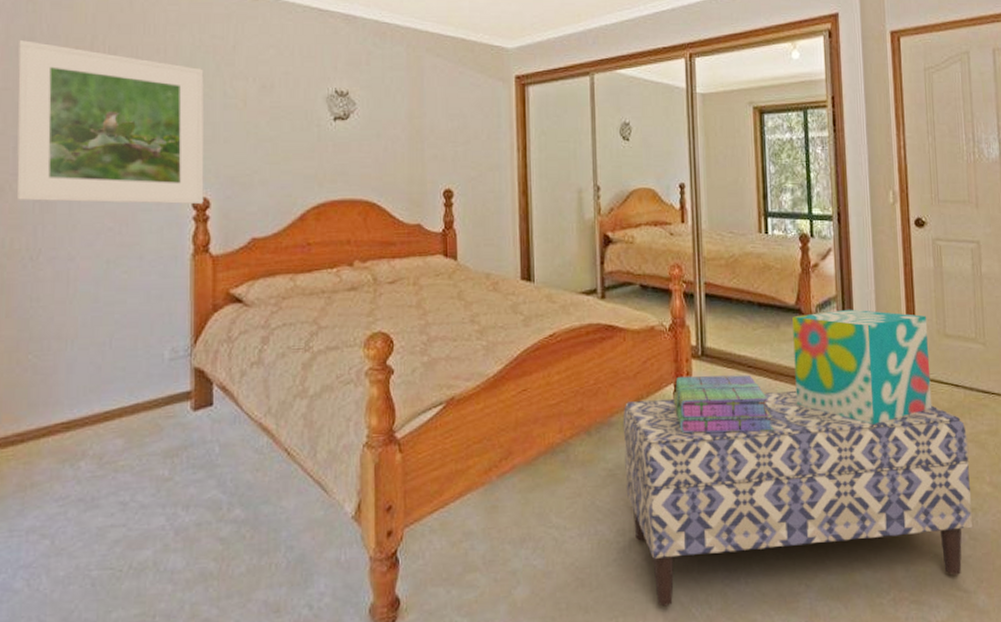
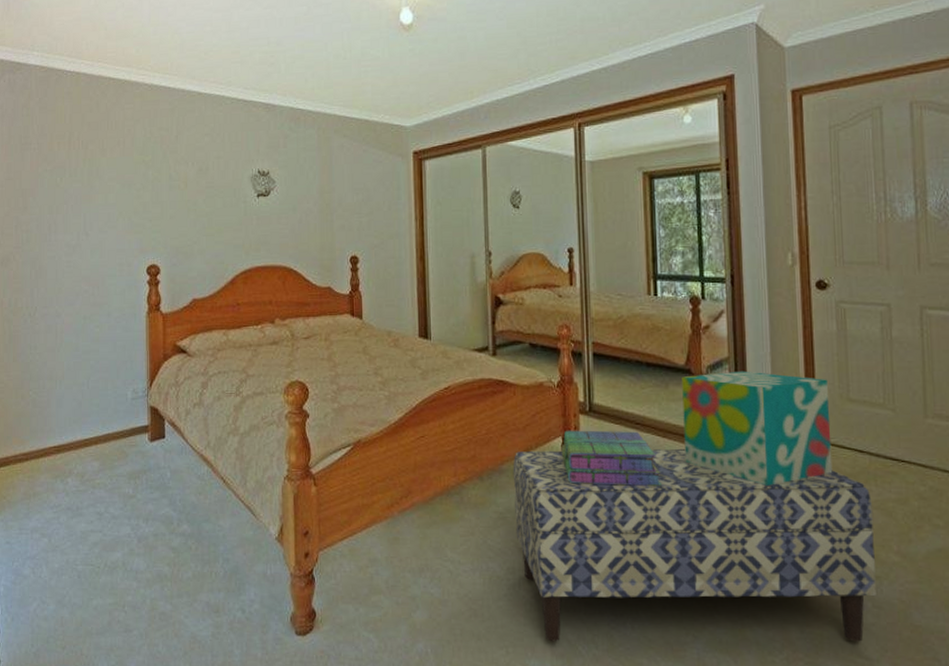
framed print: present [16,40,204,205] -> none [17,139,155,271]

